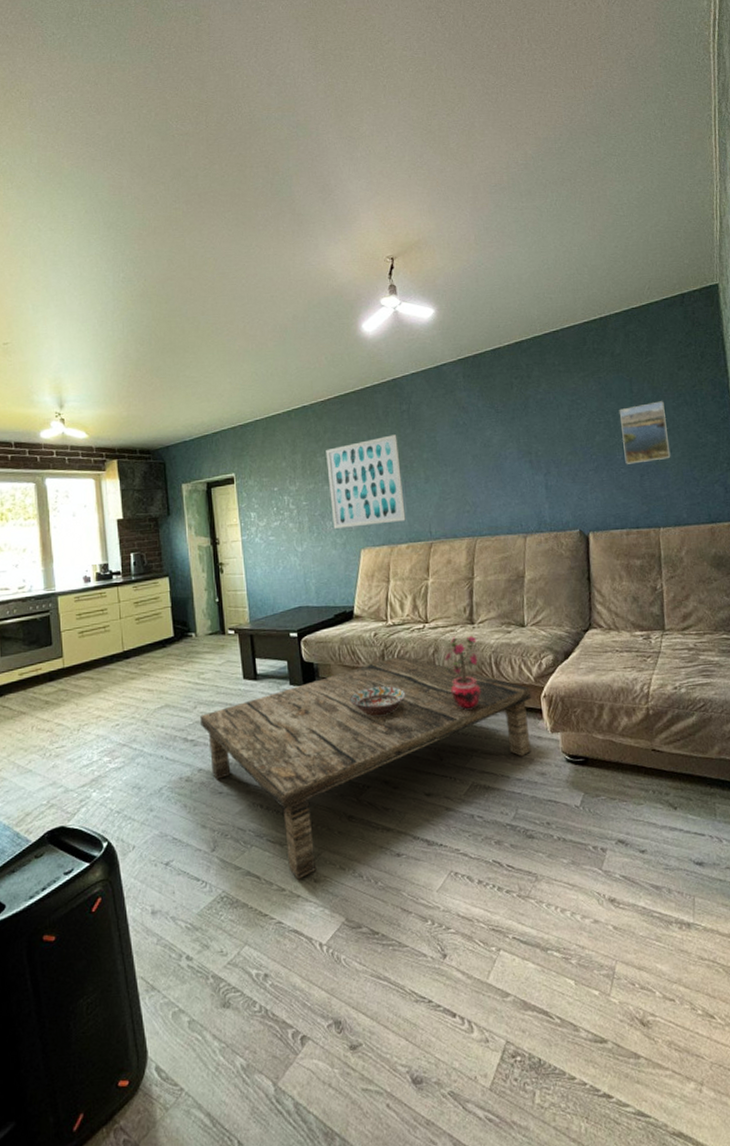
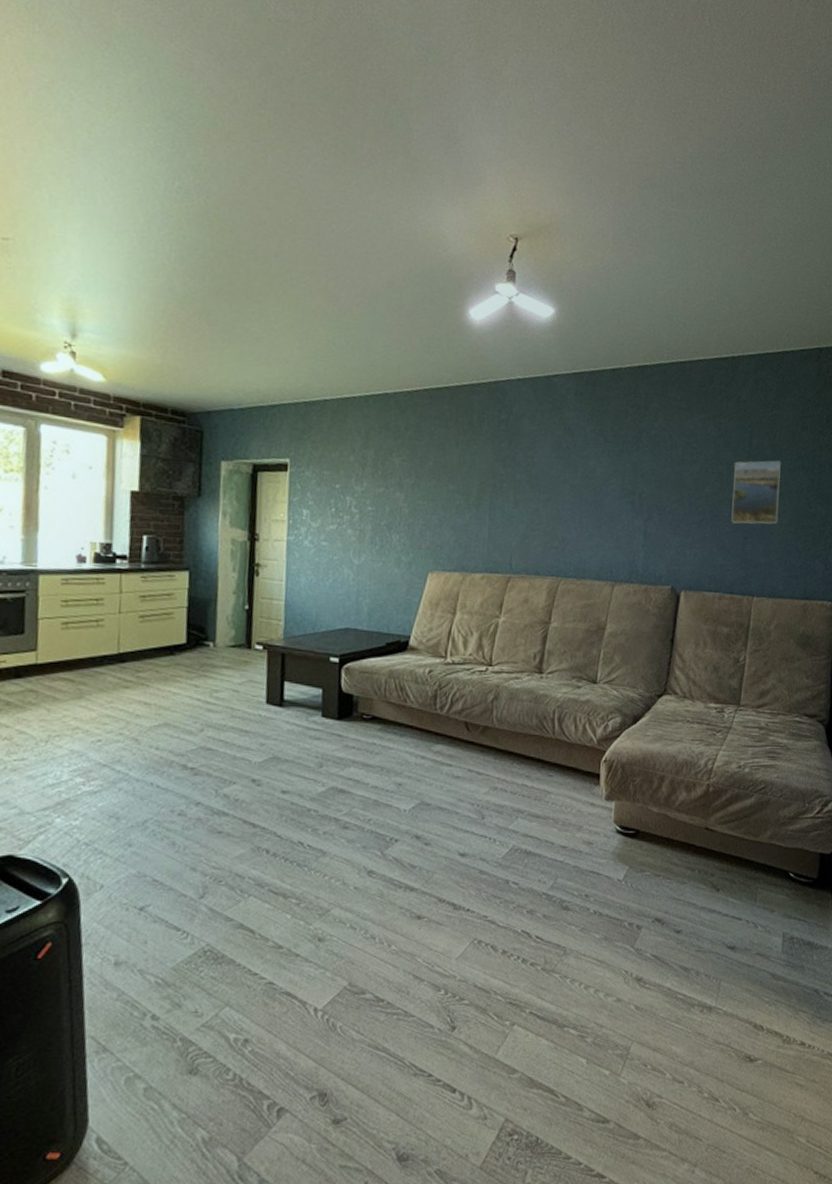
coffee table: present [200,655,532,880] -> none [206,699,592,937]
wall art: present [326,434,406,529] -> none [400,445,490,548]
decorative bowl: present [350,686,406,717] -> none [390,730,455,764]
potted plant: present [445,636,481,710] -> none [502,684,542,767]

